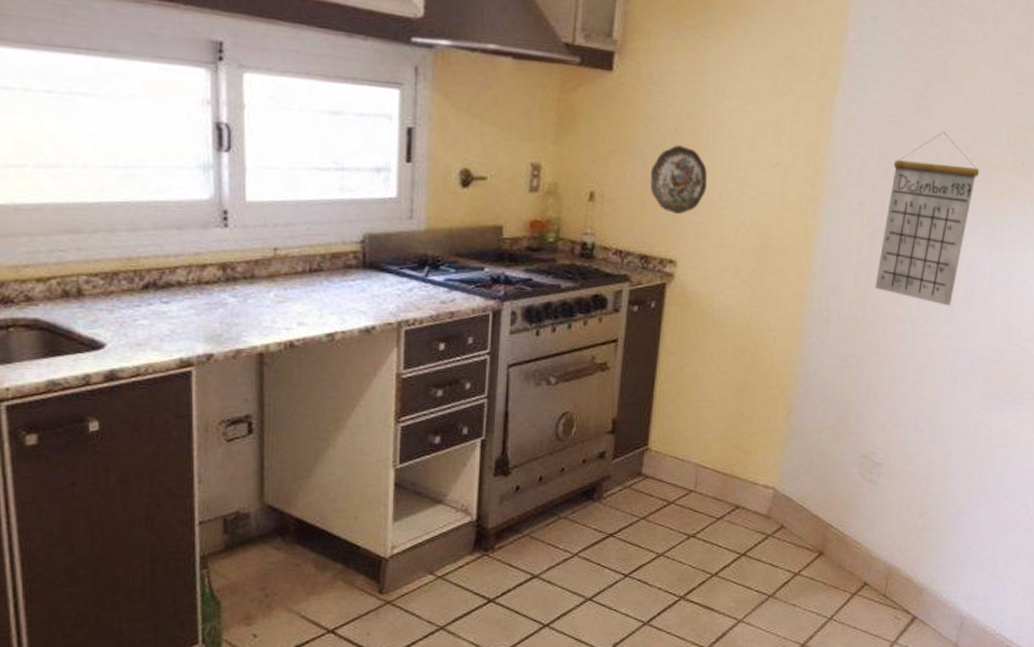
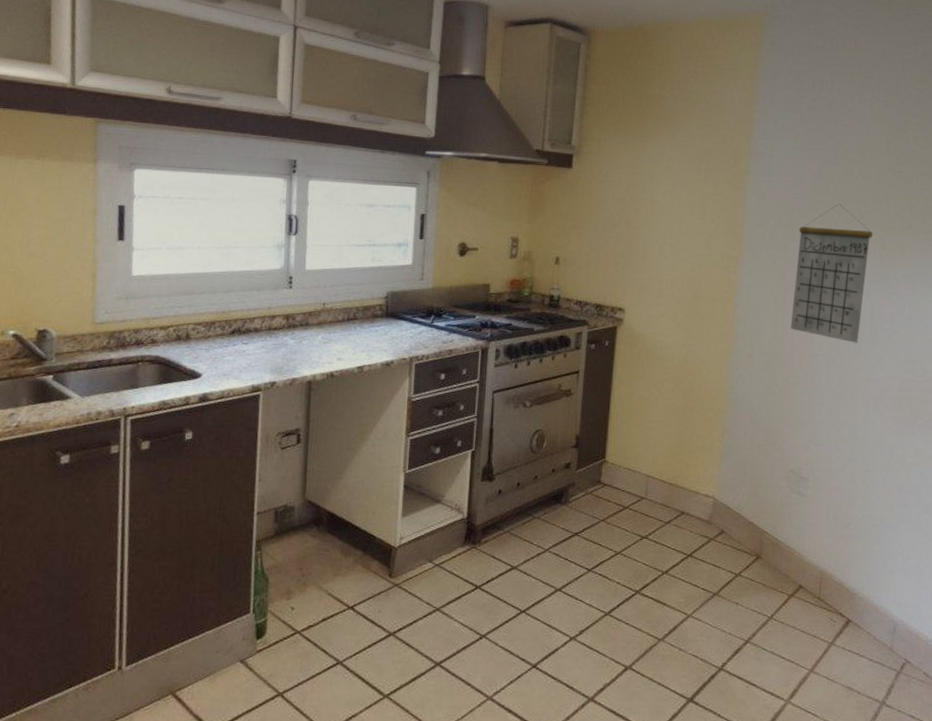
decorative plate: present [650,145,708,214] -> none [602,220,648,272]

